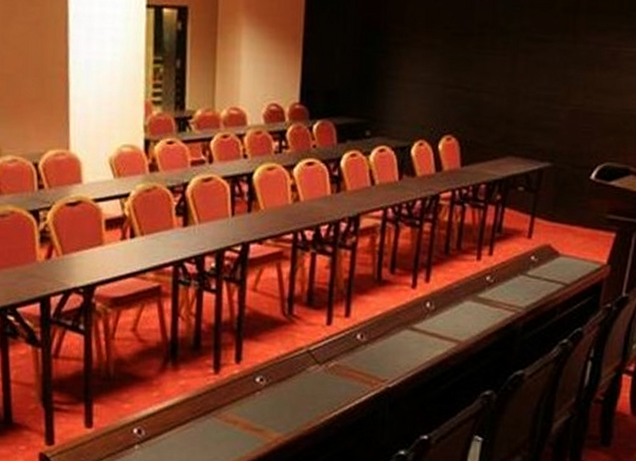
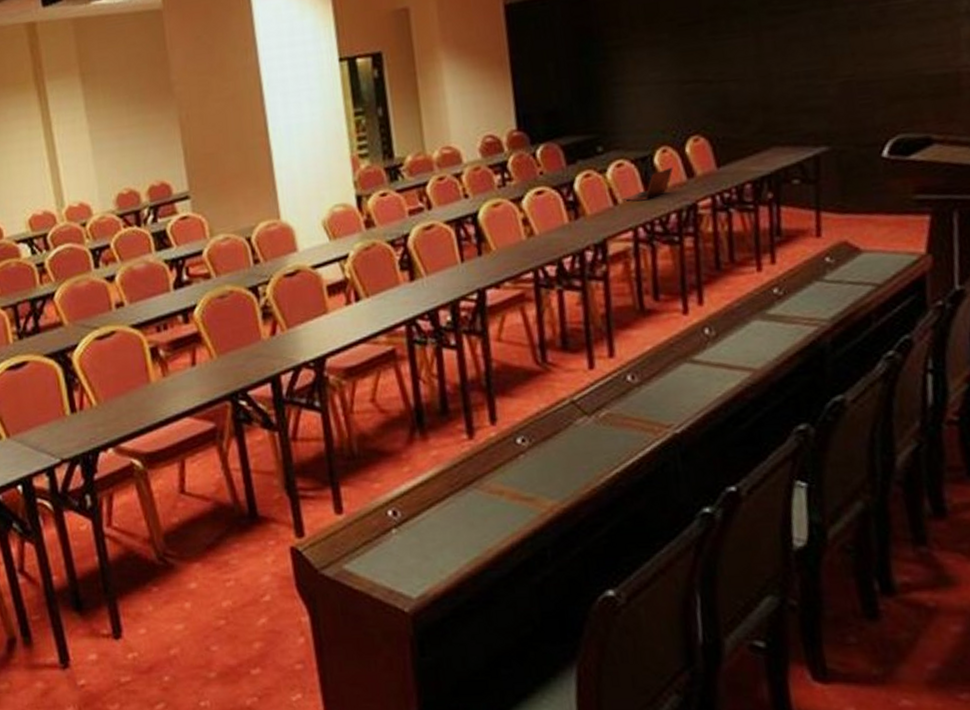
laptop: none [379,159,426,185] -> present [622,167,674,202]

